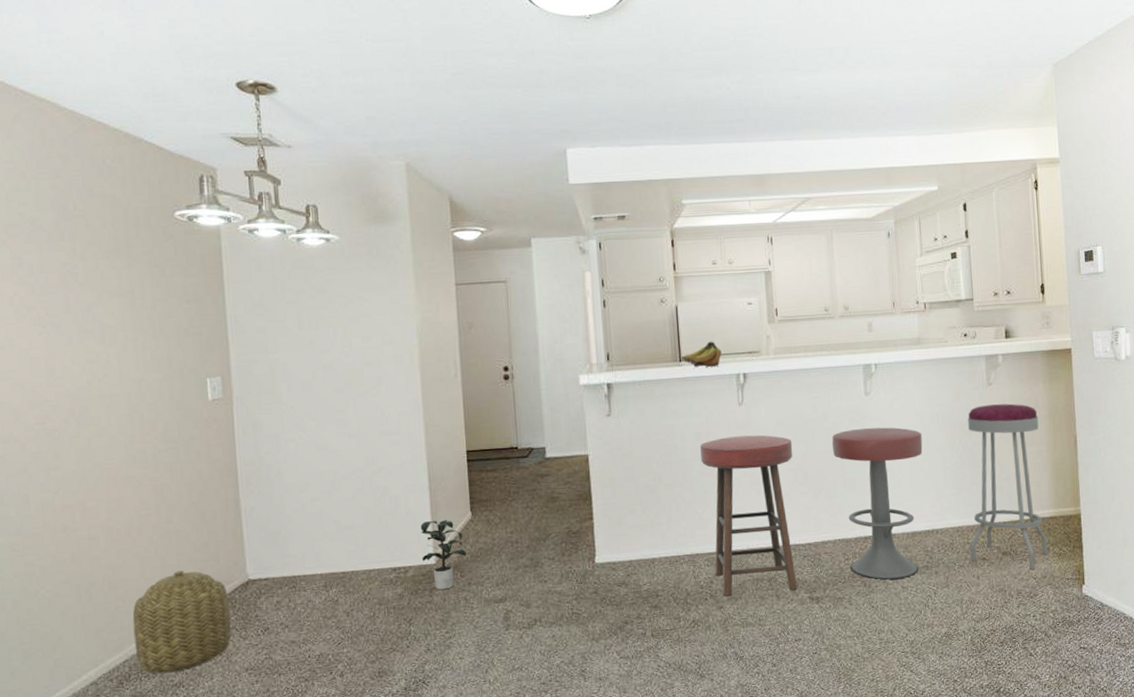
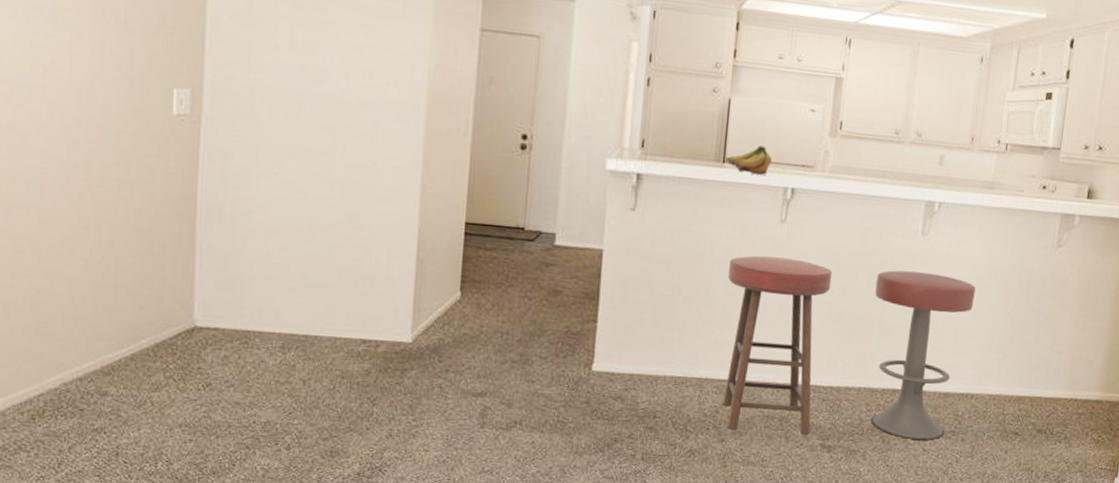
basket: present [132,570,231,673] -> none [53,303,169,416]
potted plant: present [420,520,466,591] -> none [397,294,449,373]
bar stool: present [968,403,1048,570] -> none [1003,267,1105,453]

